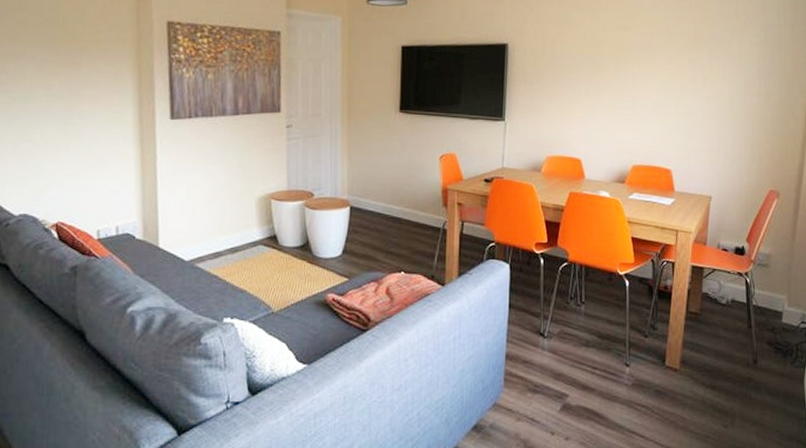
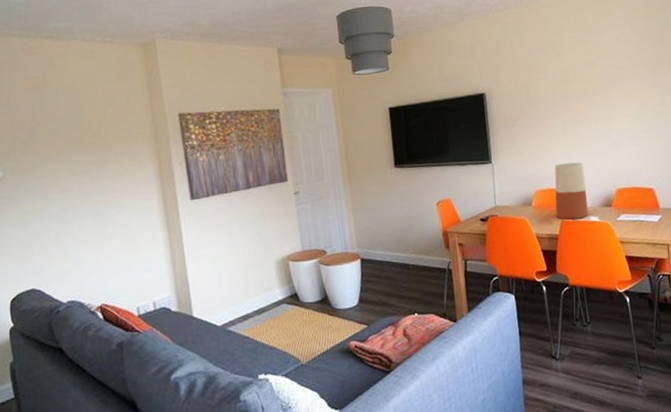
vase: none [565,130,602,193] -> present [554,162,589,220]

